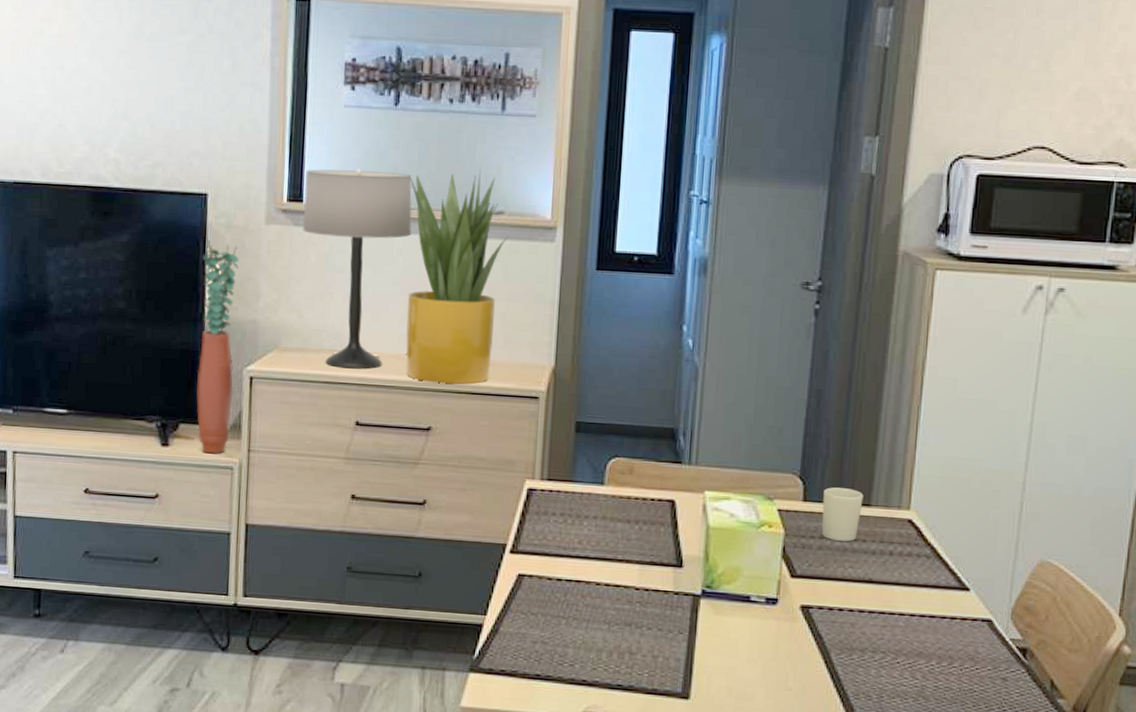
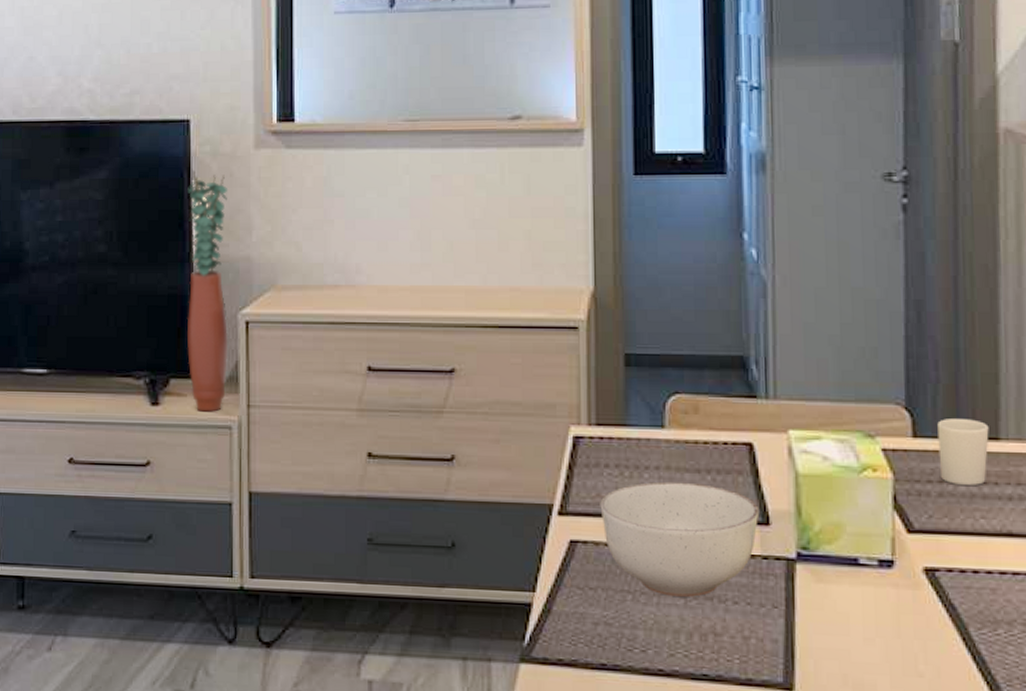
table lamp: present [303,169,412,369] -> none [296,80,418,306]
planter: present [406,167,509,385] -> none [411,68,529,318]
bowl: none [545,528,675,623] -> present [600,481,760,597]

